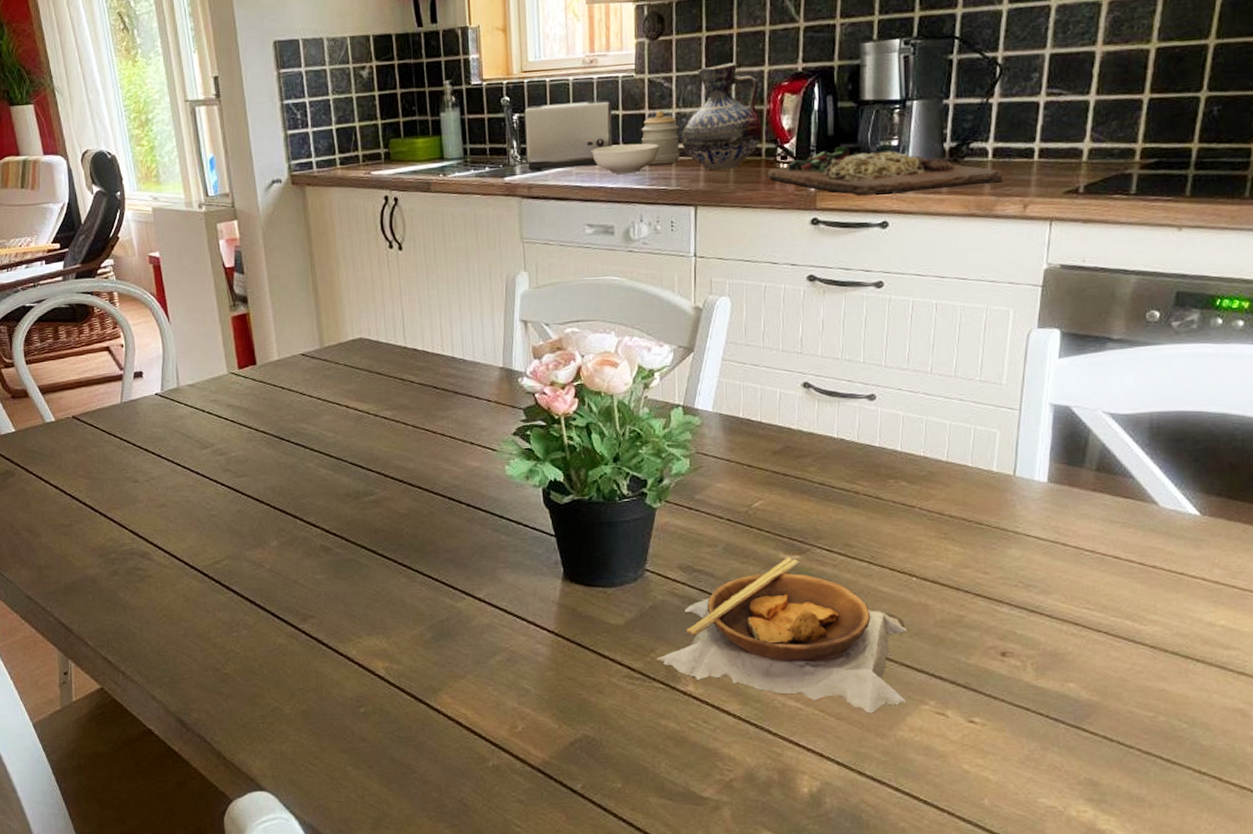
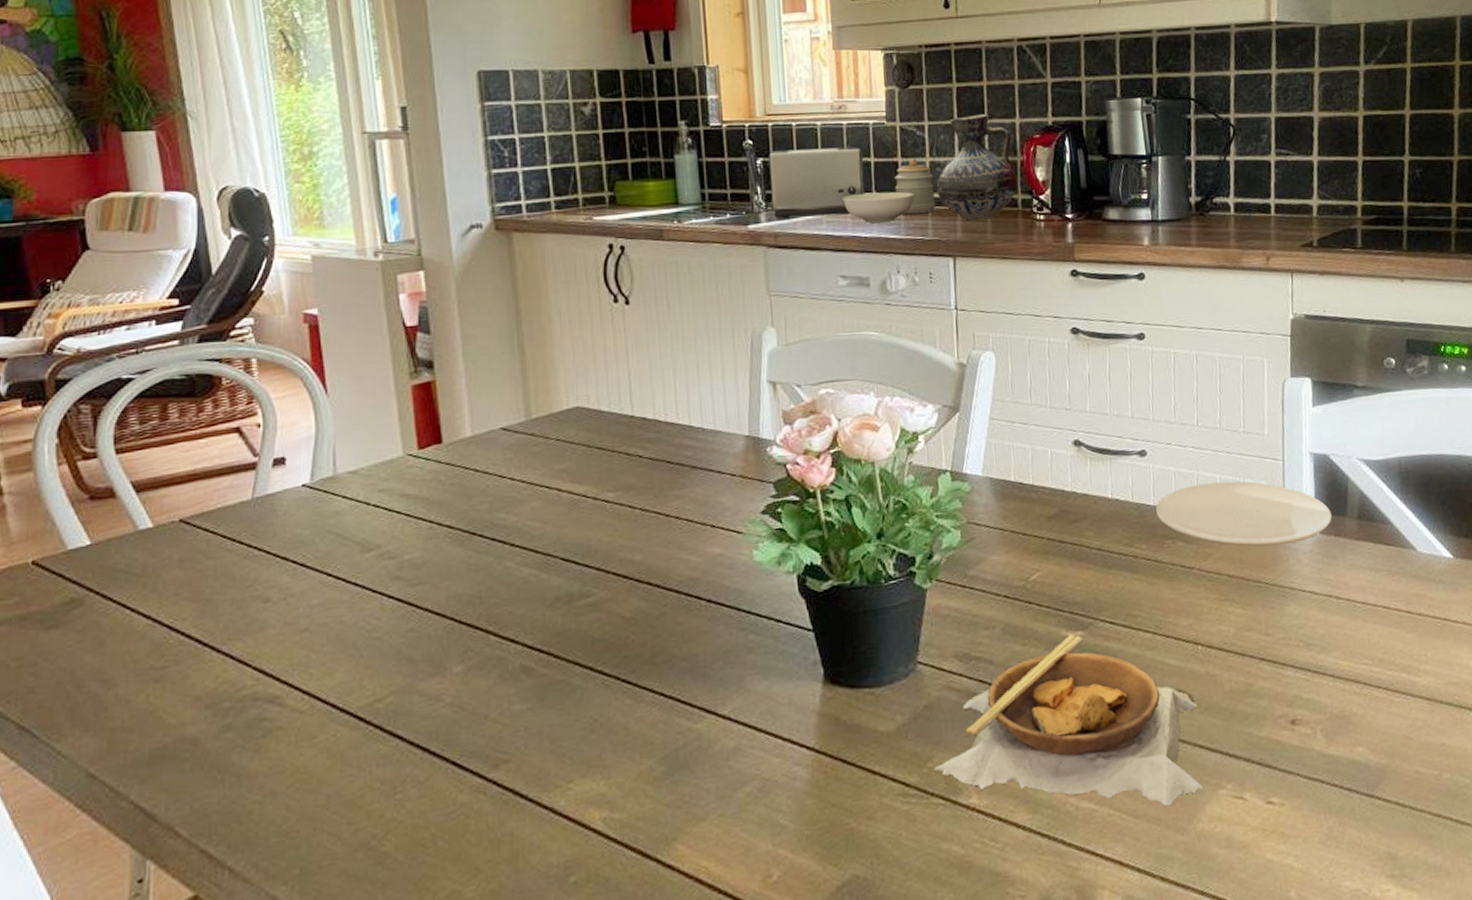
cutting board: present [766,146,1003,197] -> none [1024,199,1246,249]
plate: none [881,427,1067,492] -> present [1156,481,1332,547]

